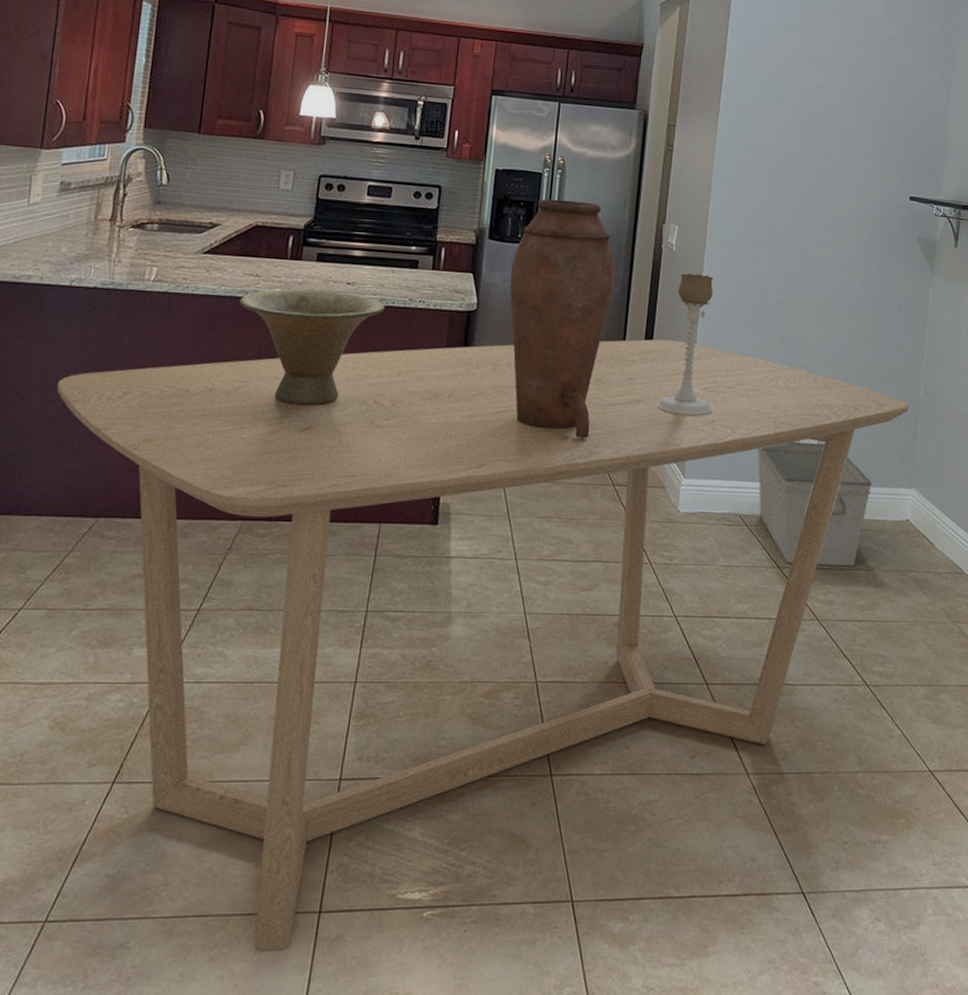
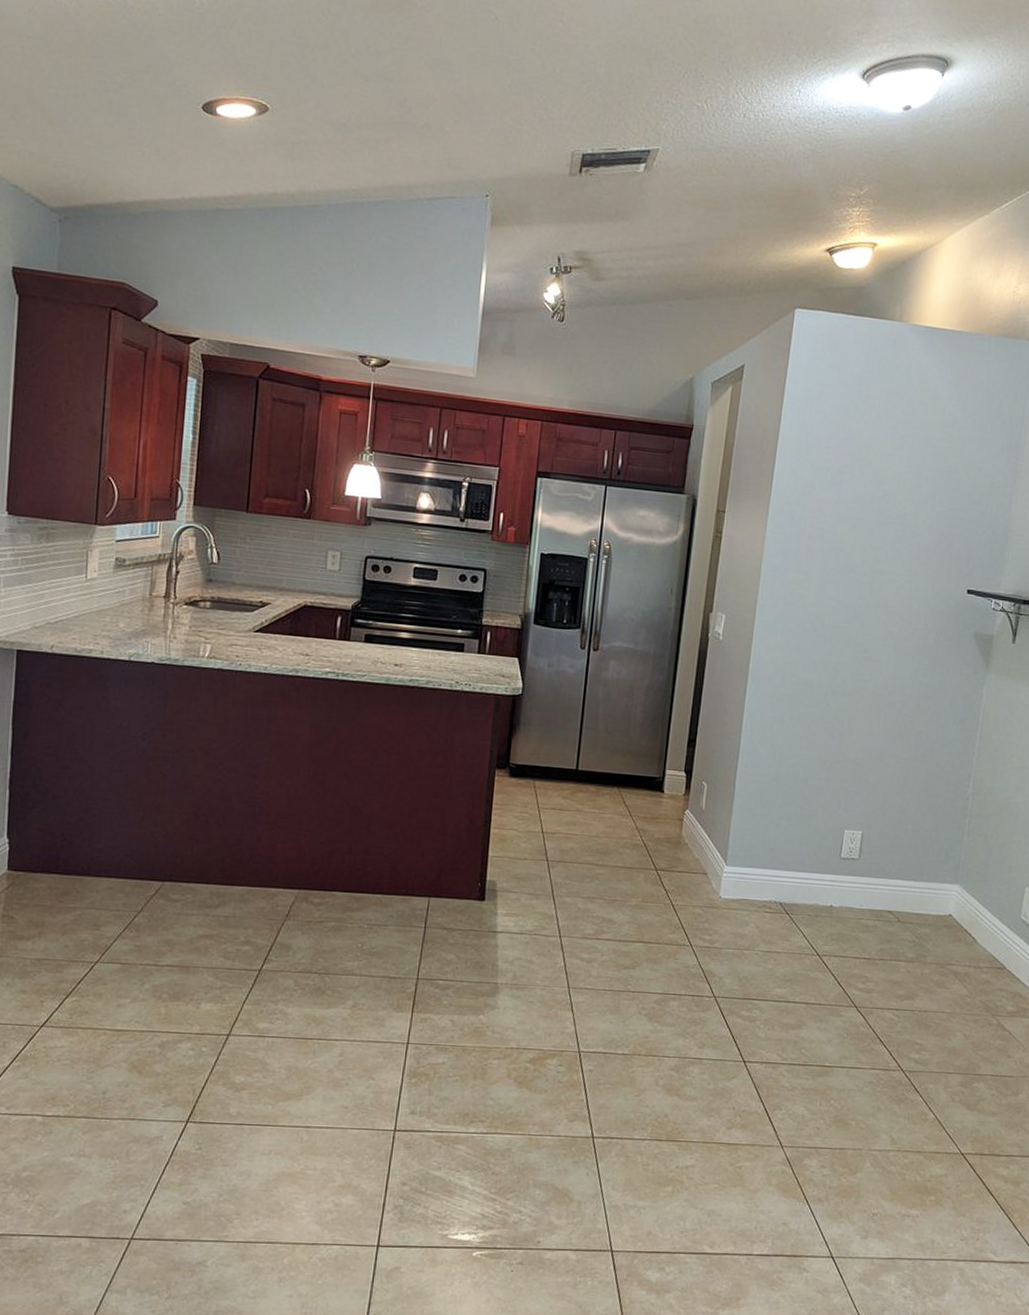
dining table: present [56,339,909,953] -> none [120,728,957,1278]
bowl: present [239,289,385,405] -> none [290,669,432,782]
vase: present [509,199,616,439] -> none [554,584,661,824]
candle holder: present [656,273,714,416] -> none [700,663,760,806]
storage bin: present [756,441,873,567] -> none [799,833,916,958]

